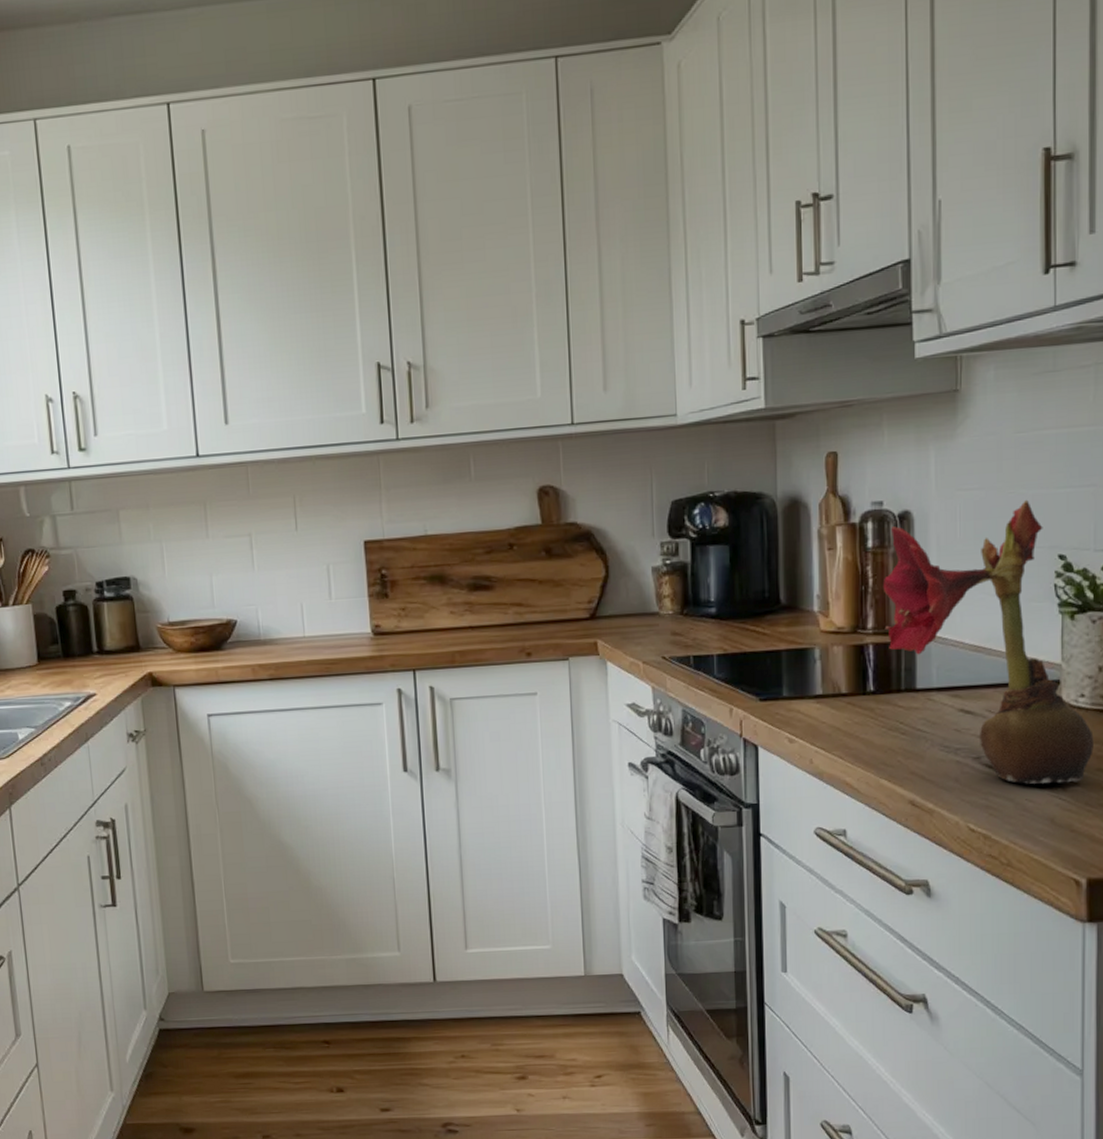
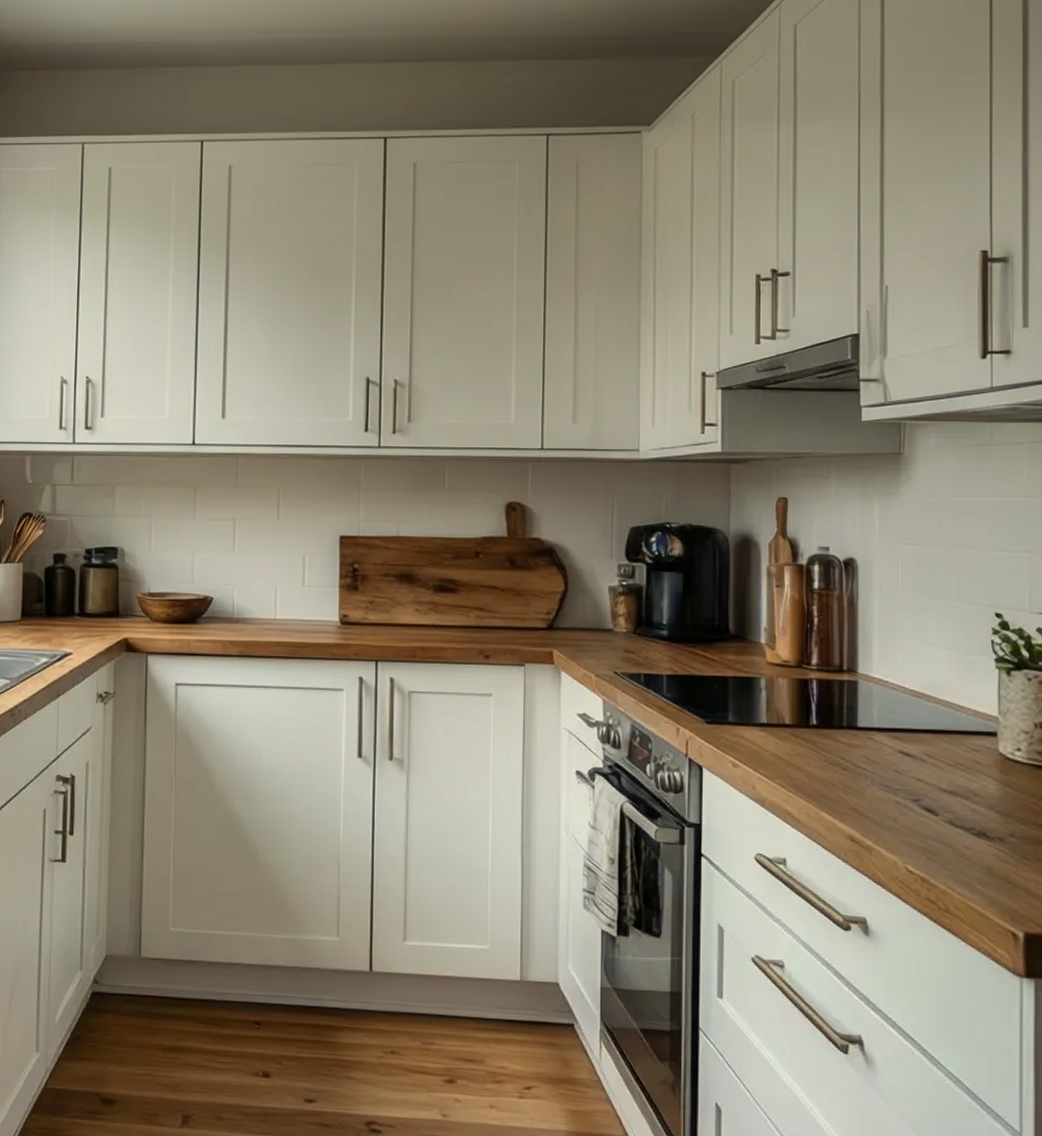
flower: present [882,499,1094,784] -> none [827,558,1030,834]

